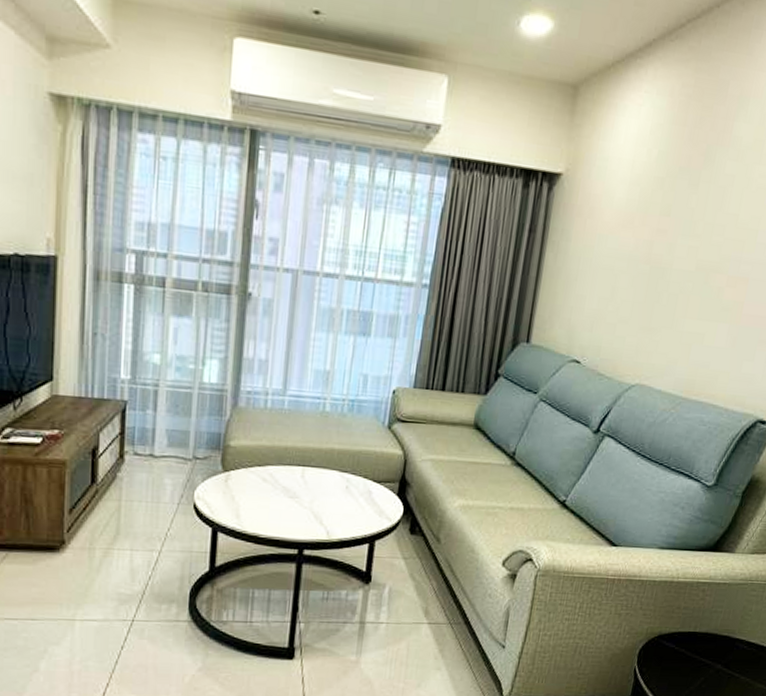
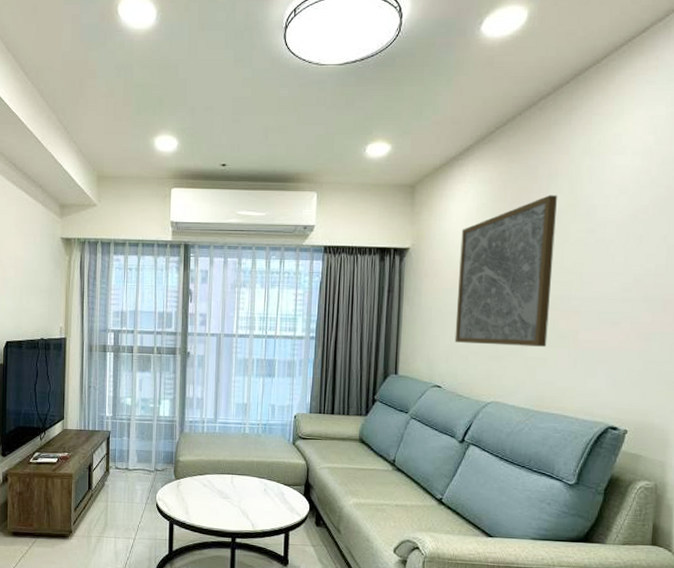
wall art: none [603,123,745,320] -> present [454,195,557,347]

